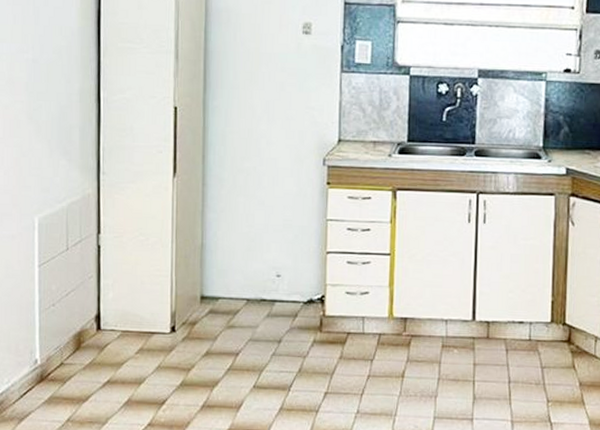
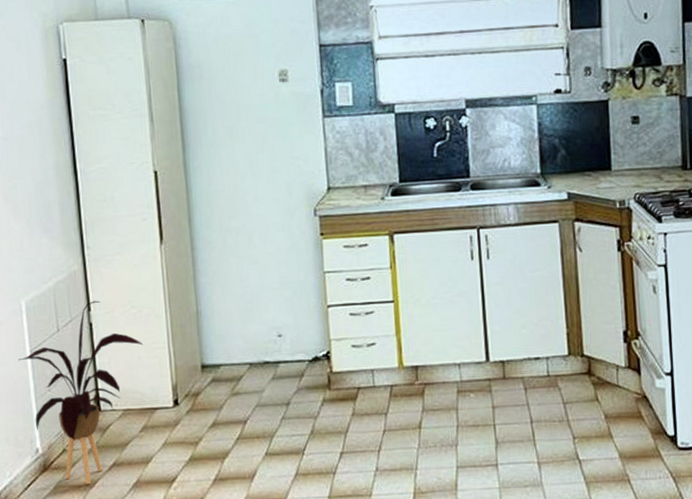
house plant: none [26,224,147,398] -> present [18,300,143,484]

